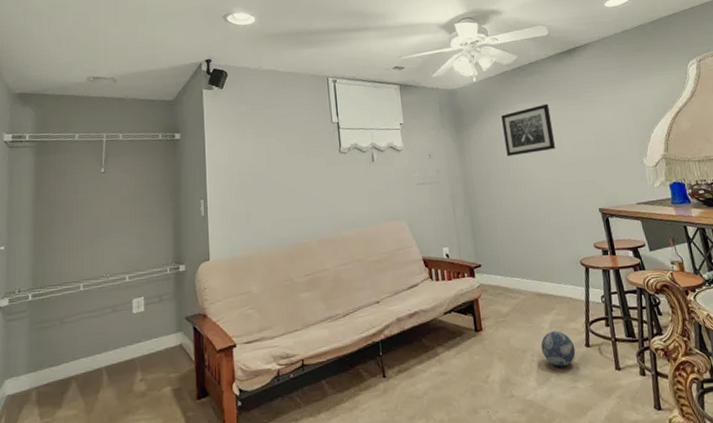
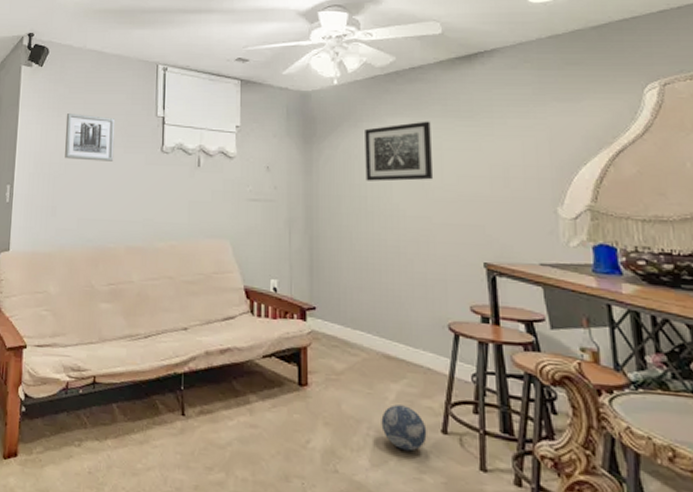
wall art: none [250,127,298,169] -> present [65,114,116,161]

